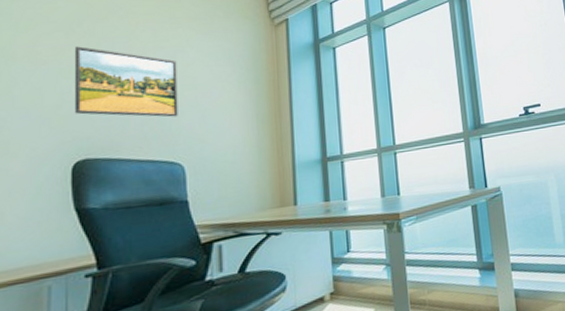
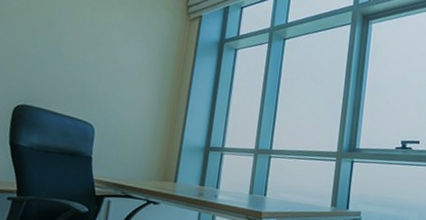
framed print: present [74,46,178,117] -> none [22,10,105,85]

